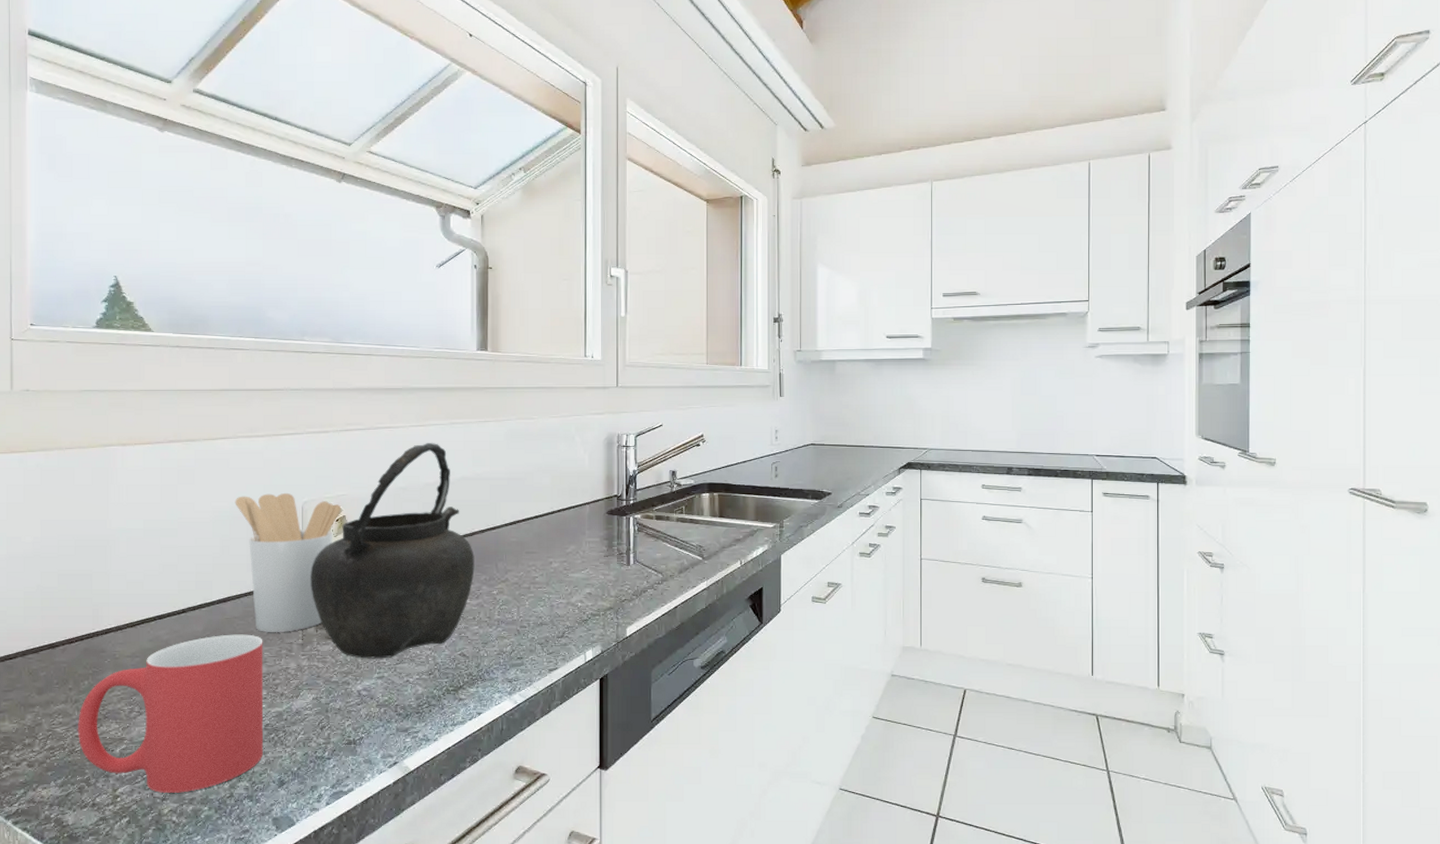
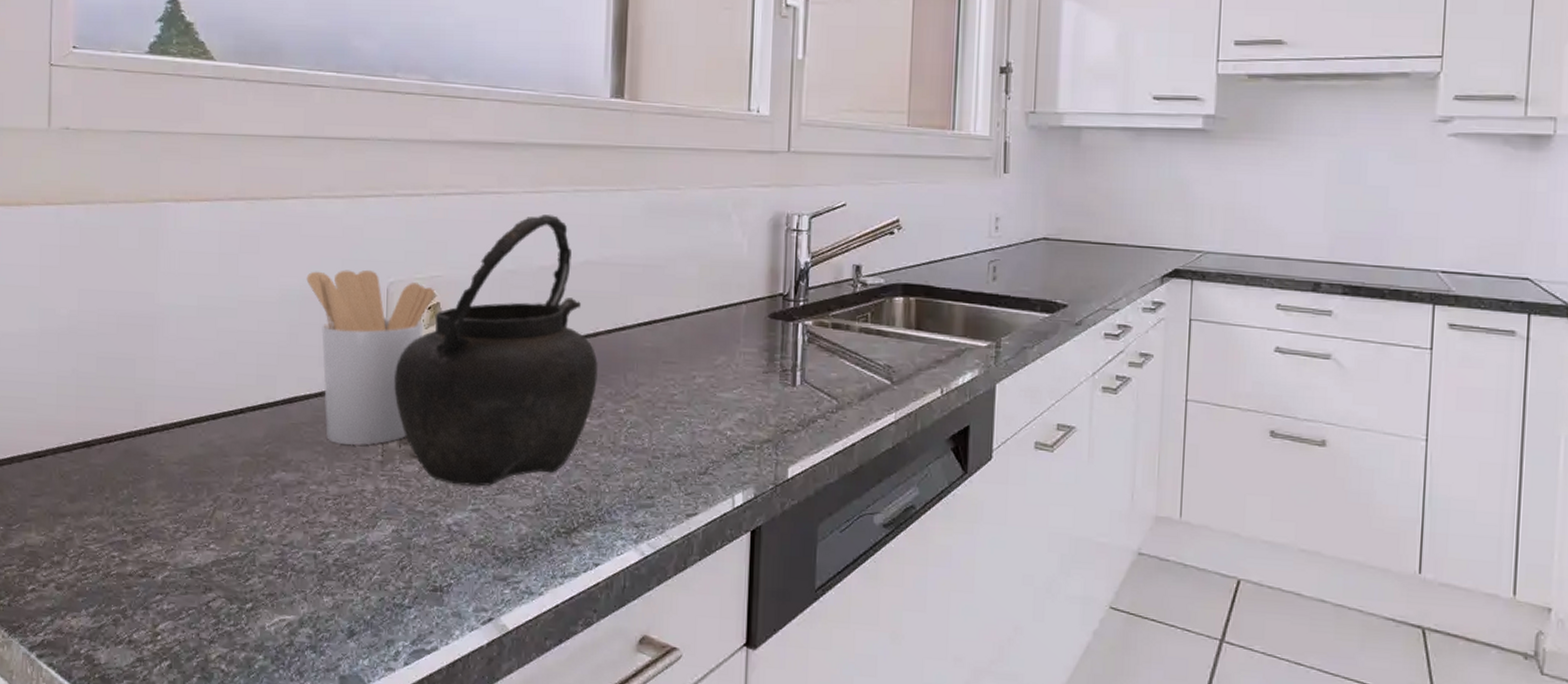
mug: present [77,634,264,794] -> none [113,443,335,636]

